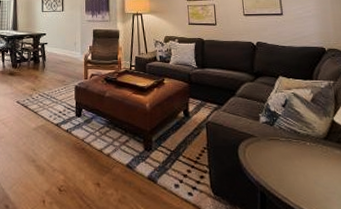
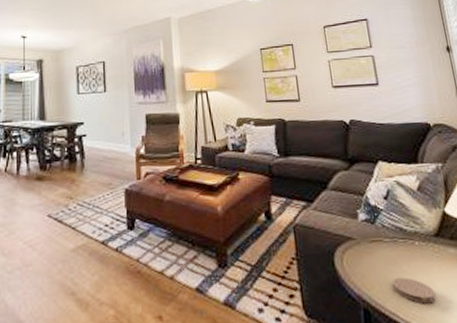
coaster: none [286,170,322,193] -> present [392,277,437,304]

